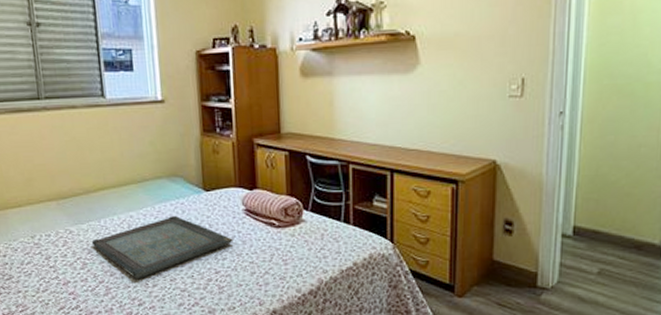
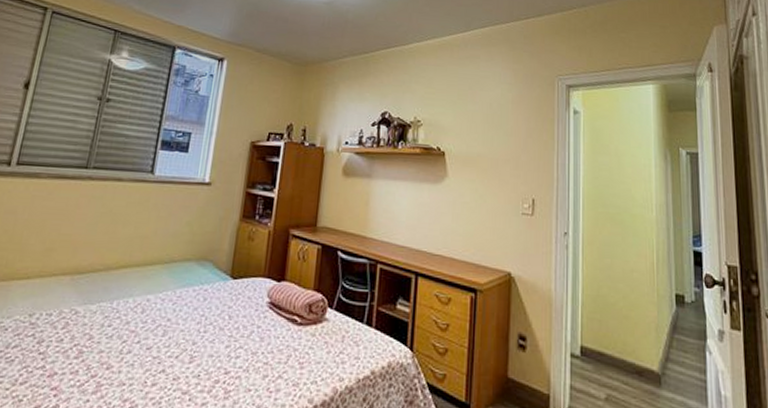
serving tray: present [91,215,233,280] -> none [96,302,251,376]

